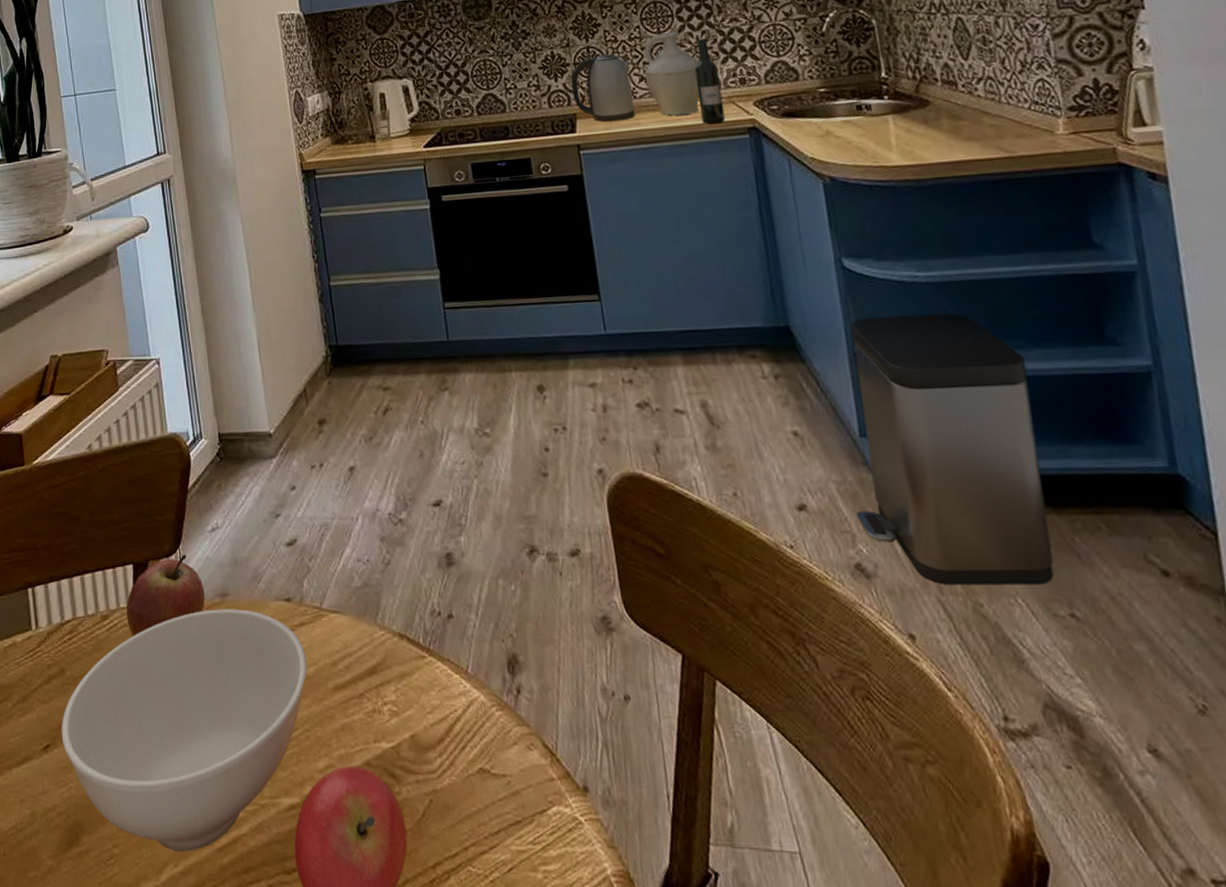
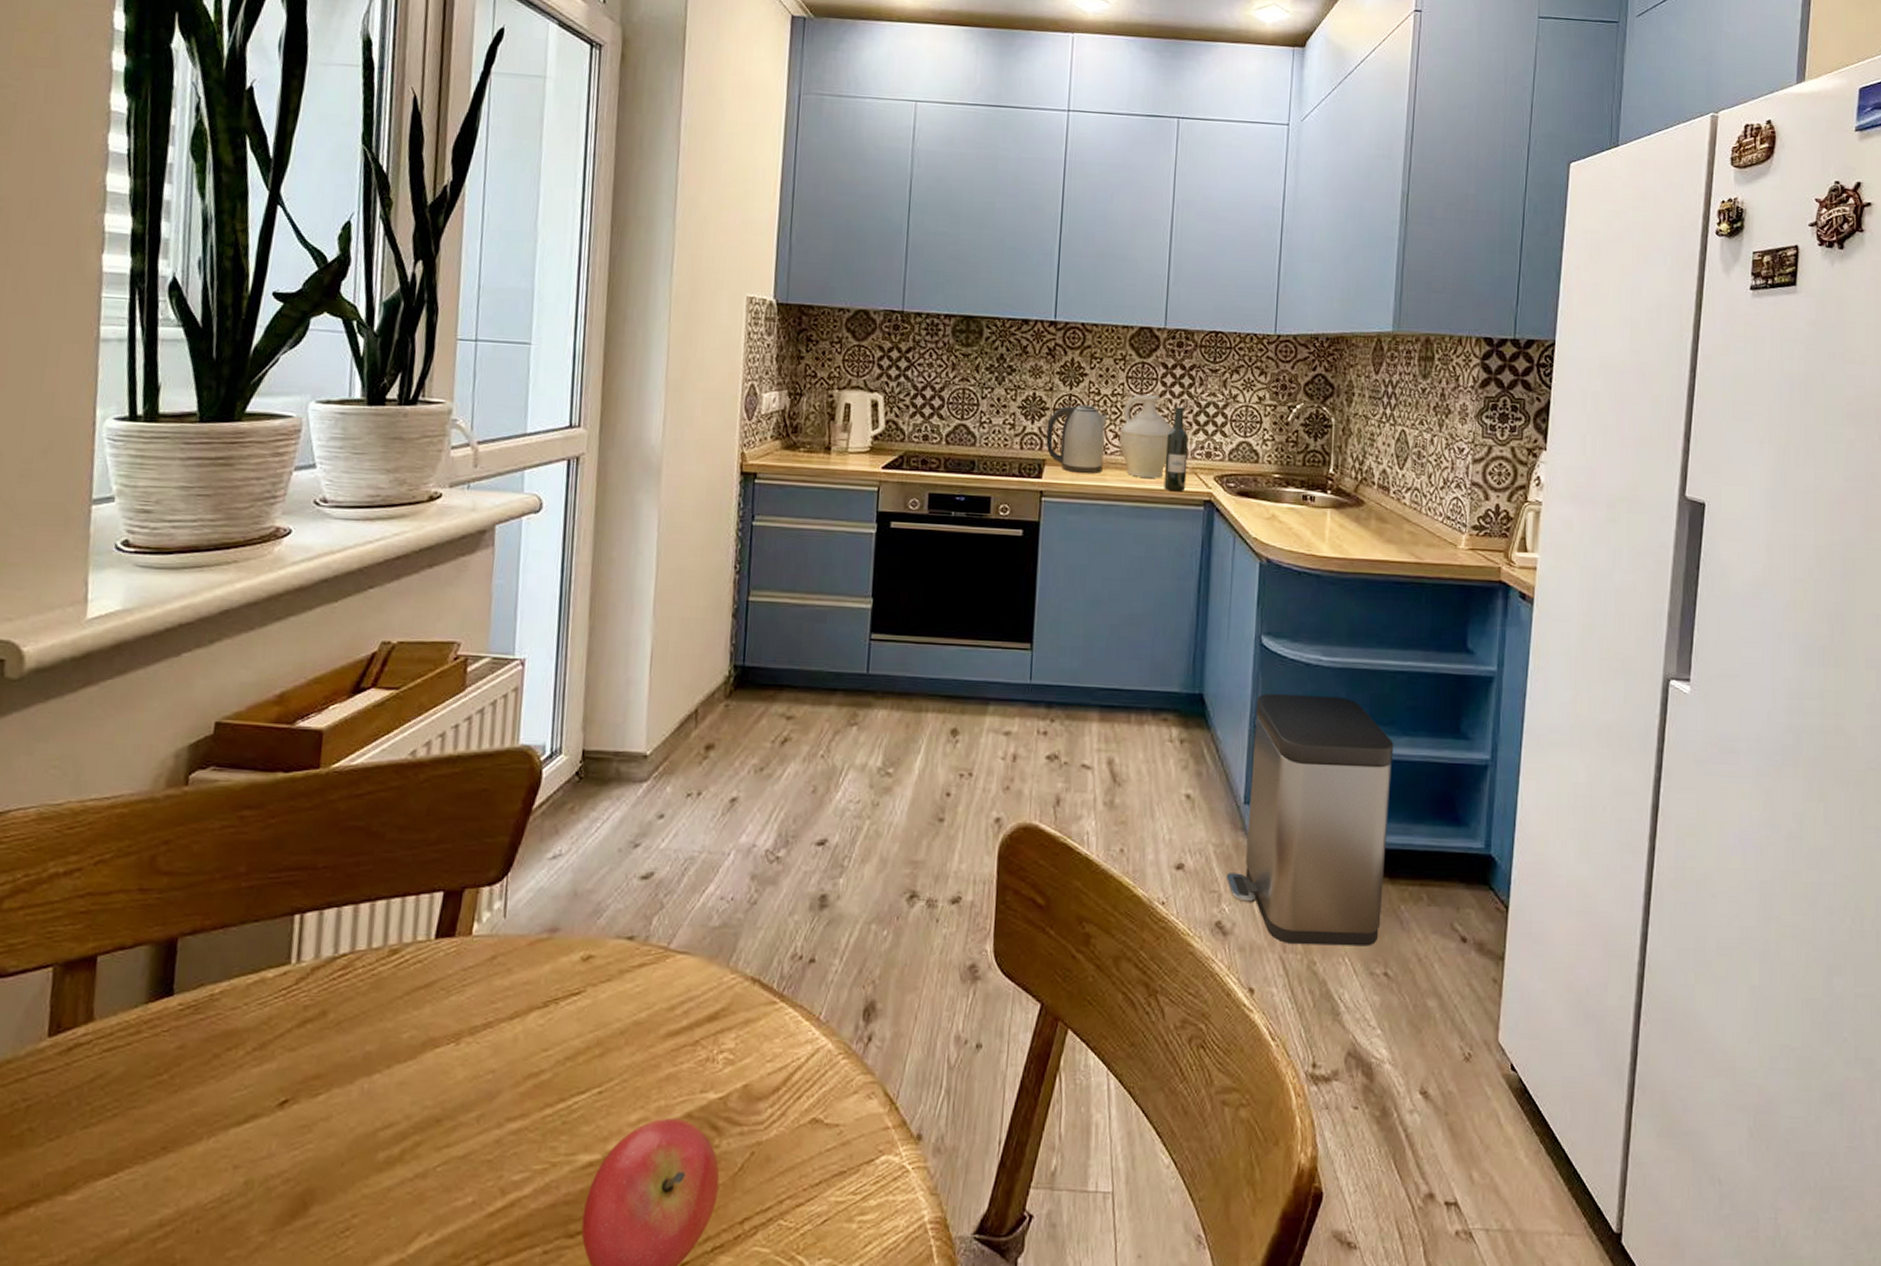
bowl: present [61,609,307,852] -> none [306,946,640,1218]
fruit: present [126,555,205,637] -> none [422,883,531,975]

